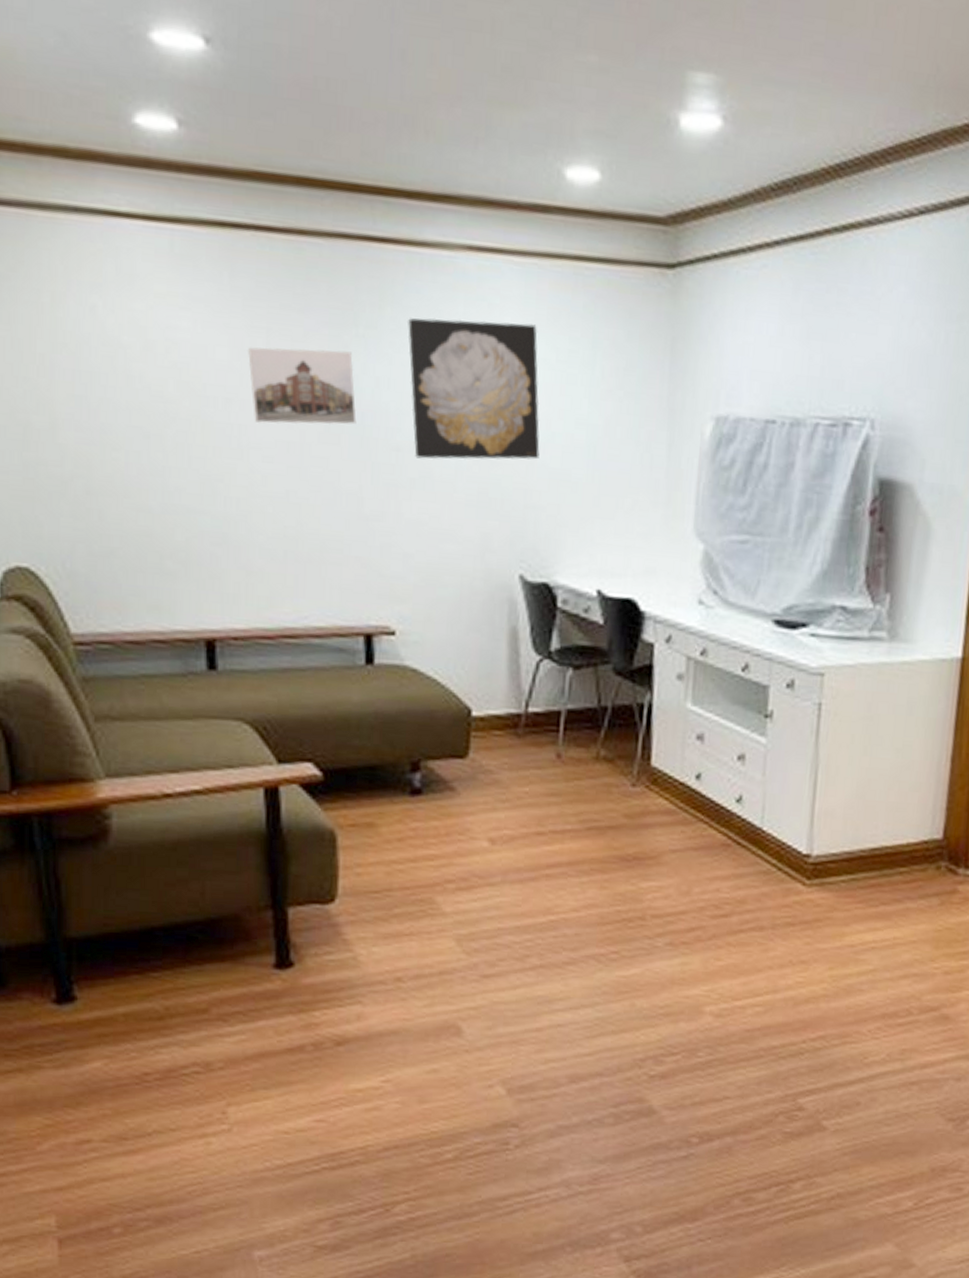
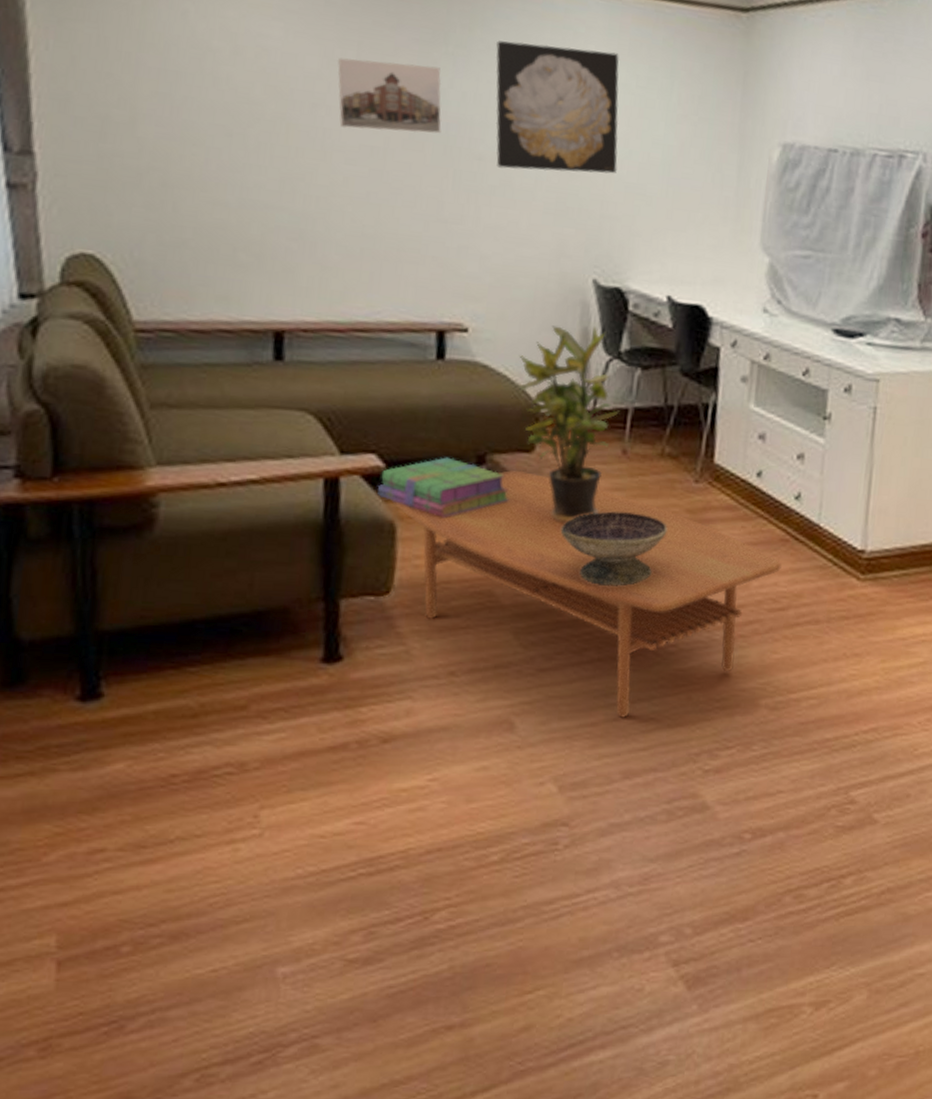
stack of books: none [315,764,445,825] -> present [377,457,509,518]
coffee table: none [329,776,724,1025] -> present [391,469,782,719]
potted plant: none [447,625,553,830] -> present [518,325,621,523]
decorative bowl: none [497,817,605,893] -> present [560,511,668,587]

